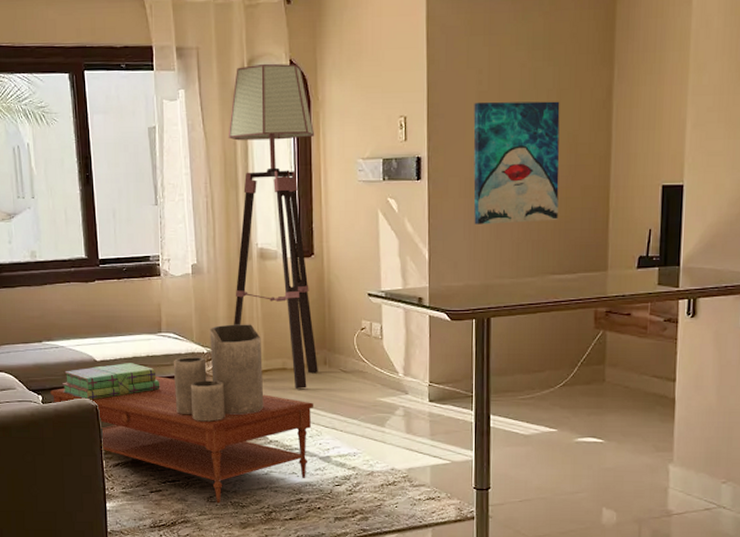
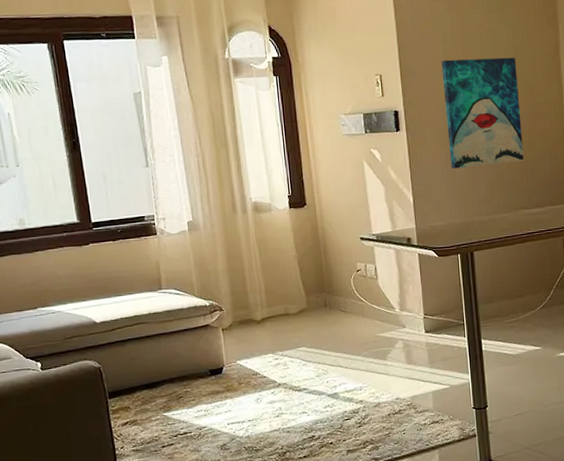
coffee table: present [50,376,314,504] -> none [49,332,319,450]
stack of books: present [62,363,160,400] -> none [62,321,165,362]
vase: present [173,324,264,422] -> none [176,274,270,373]
floor lamp: present [228,63,318,389] -> none [214,29,320,332]

